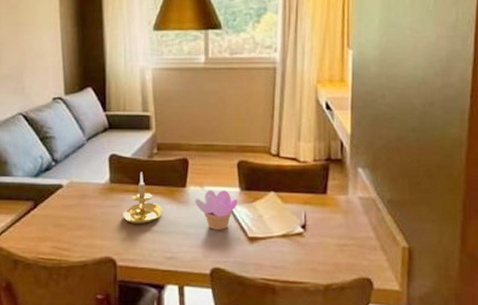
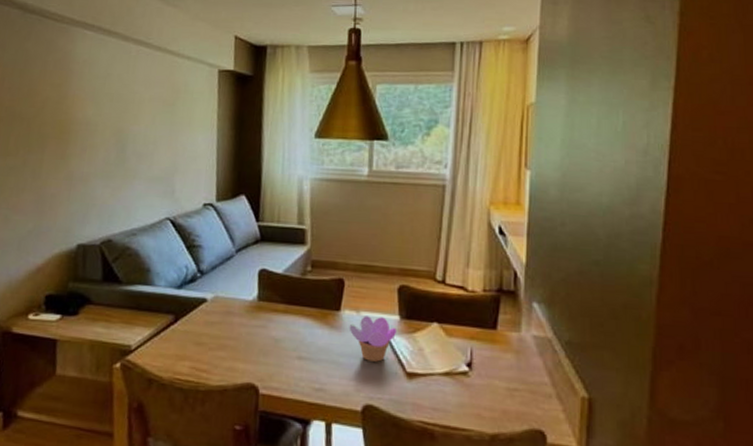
candle holder: present [122,172,163,225] -> none [268,290,314,350]

